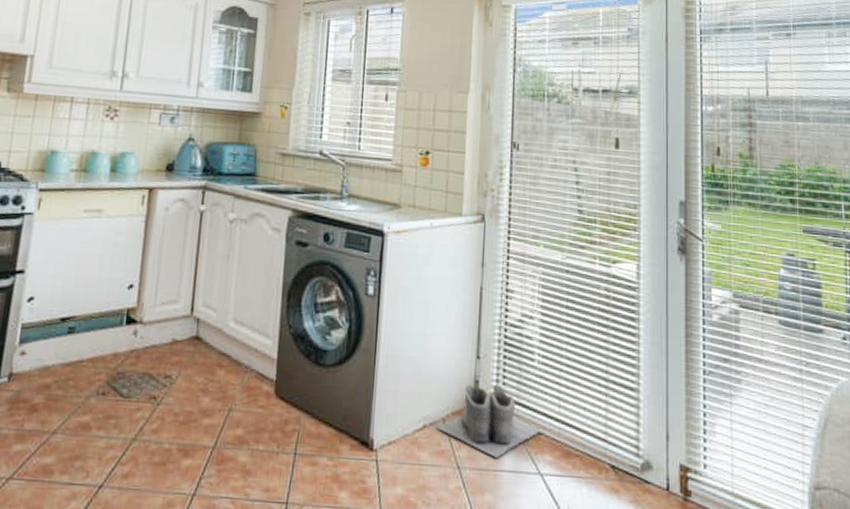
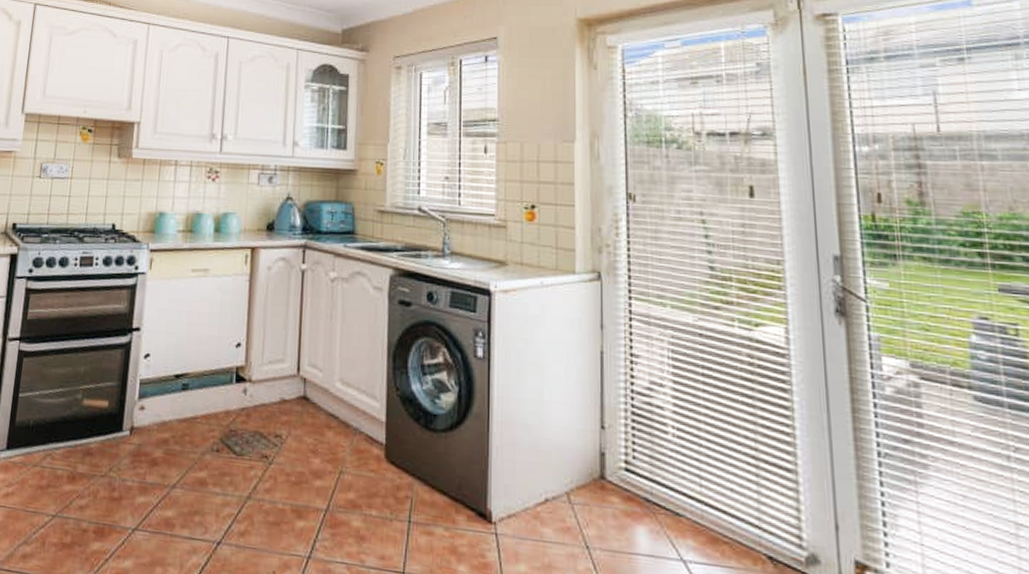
boots: present [435,384,541,458] -> none [559,457,681,540]

